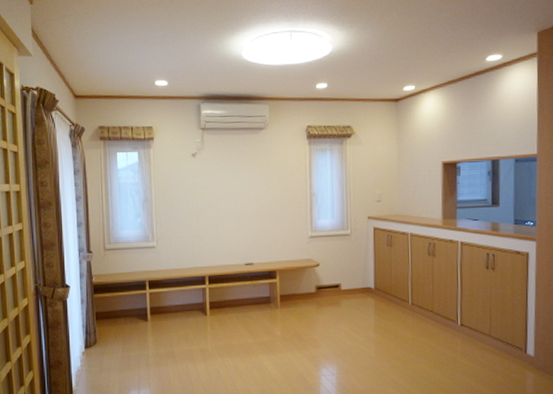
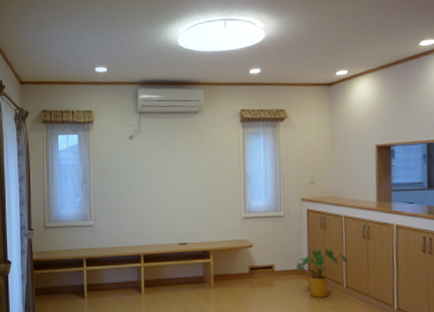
house plant: none [362,267,414,316] -> present [296,249,348,298]

